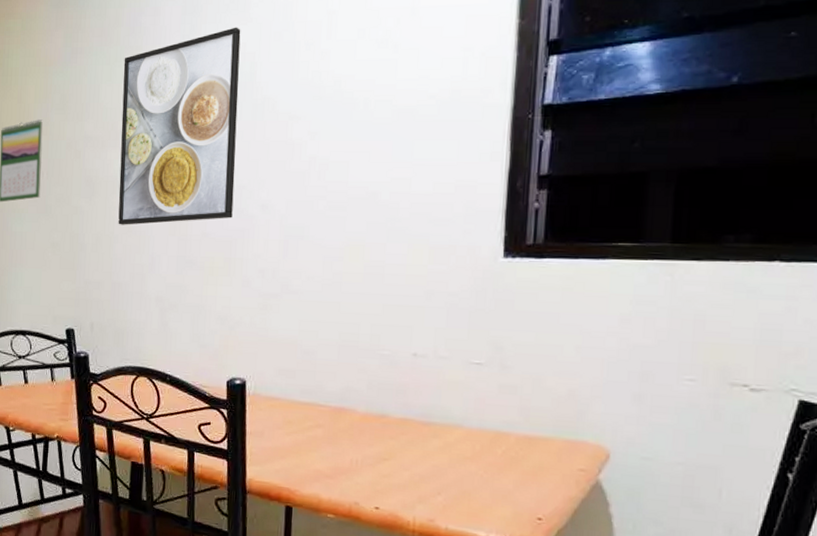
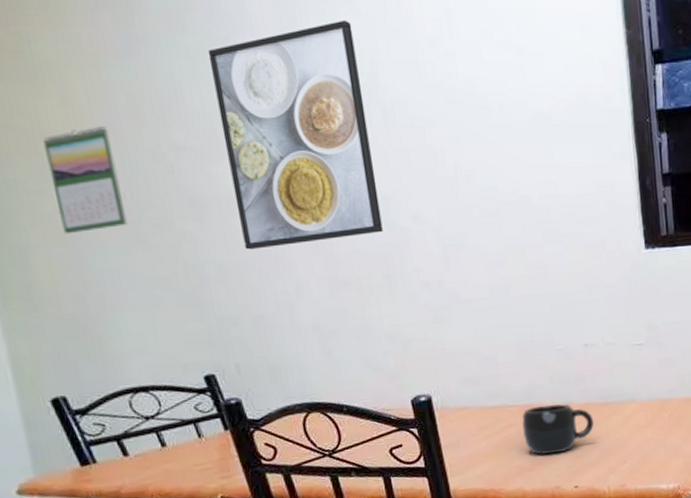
mug: none [329,410,410,466] -> present [521,404,594,455]

